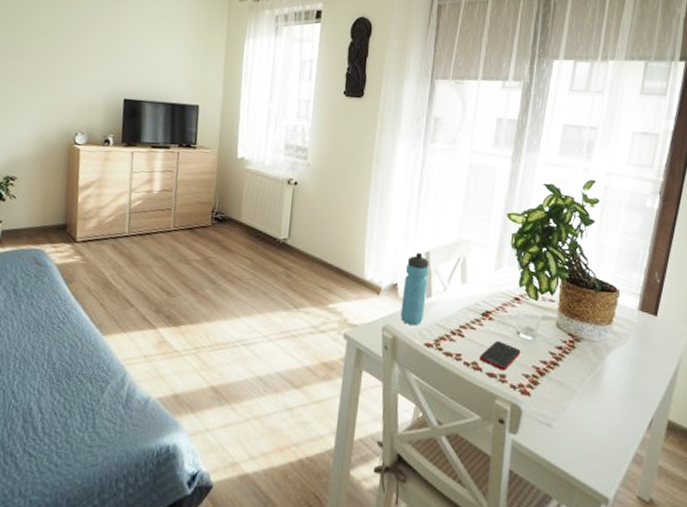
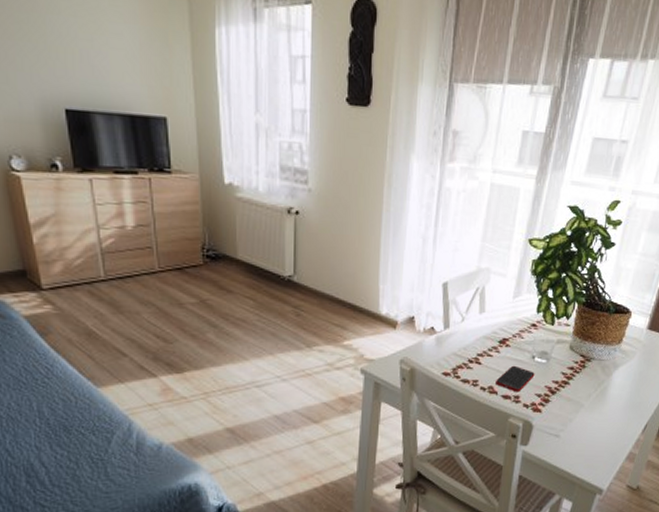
water bottle: present [401,252,429,326] -> none [418,283,447,357]

